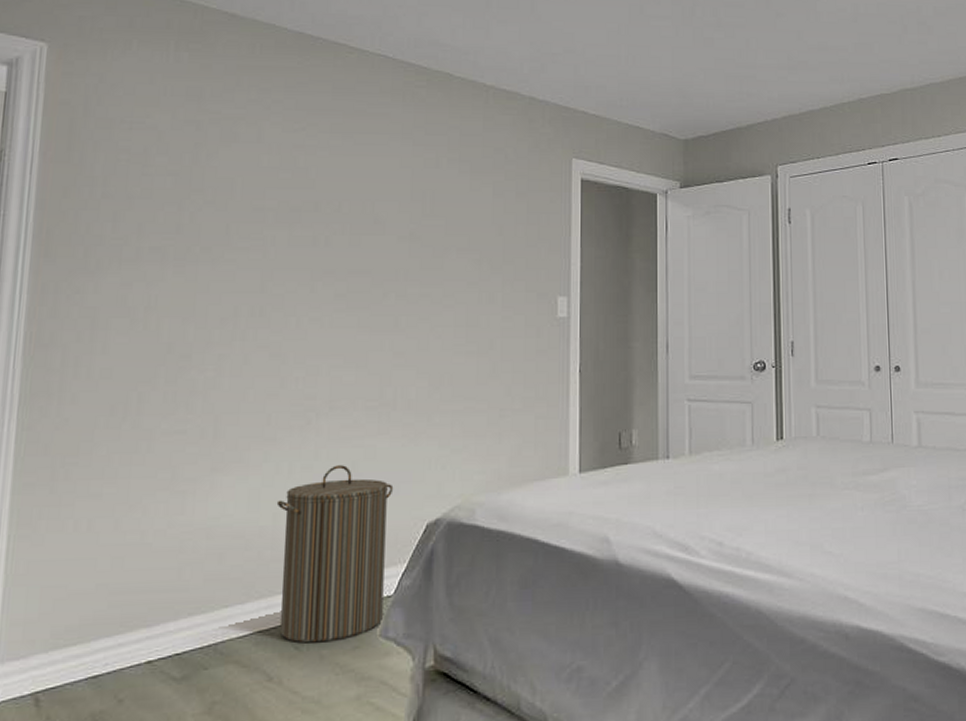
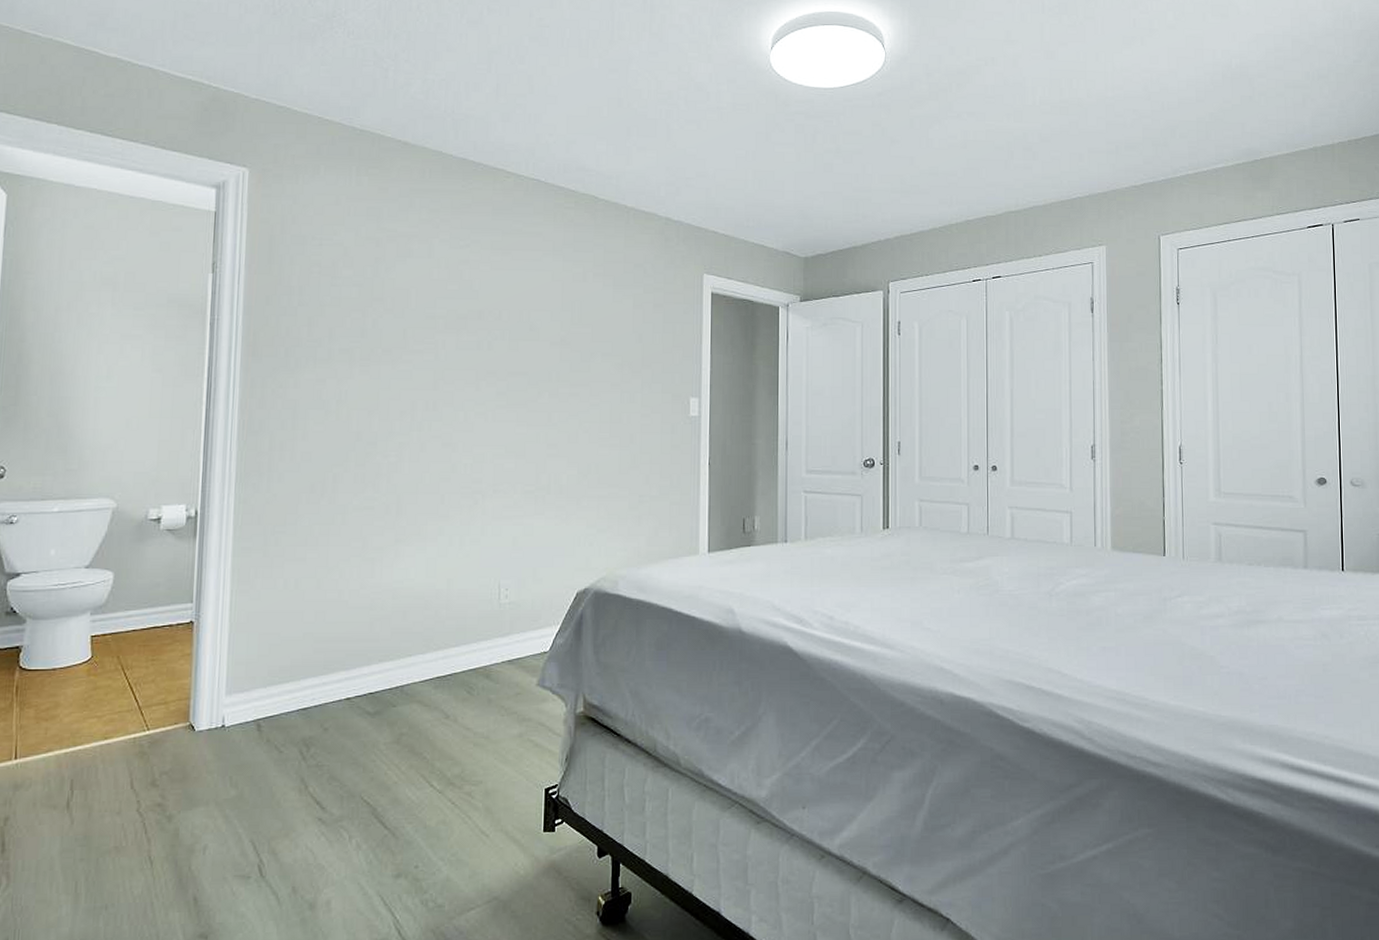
laundry hamper: present [276,465,394,643] -> none [450,540,549,689]

